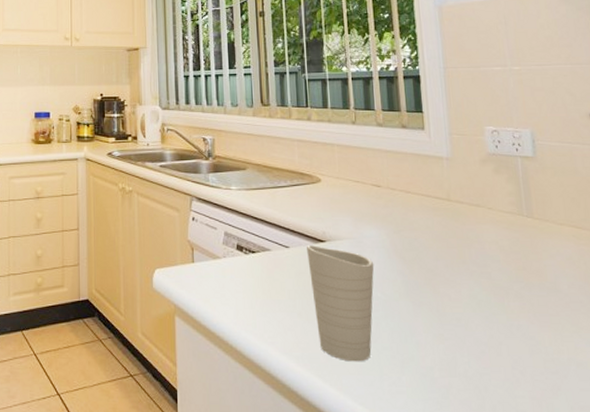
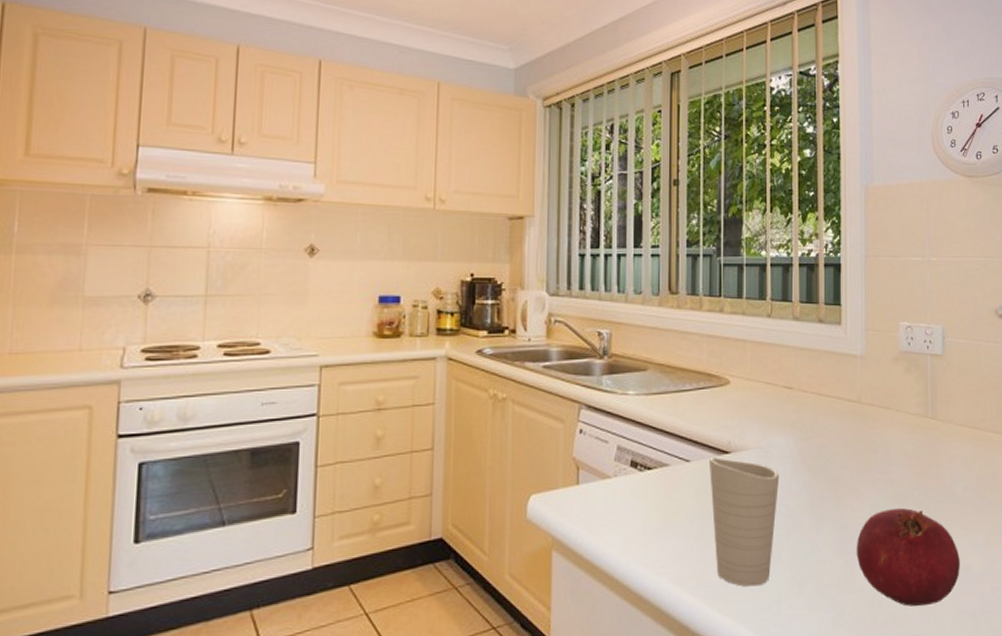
fruit: none [456,300,573,398] -> present [856,507,960,607]

